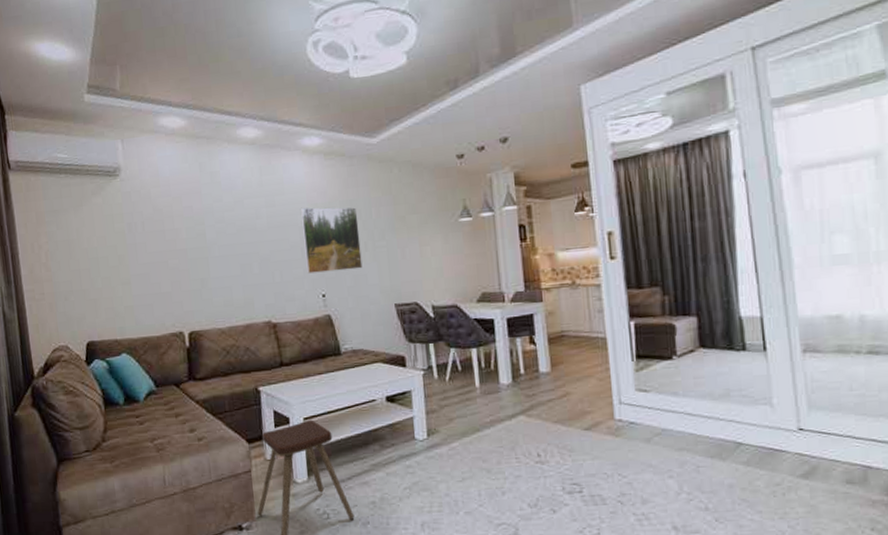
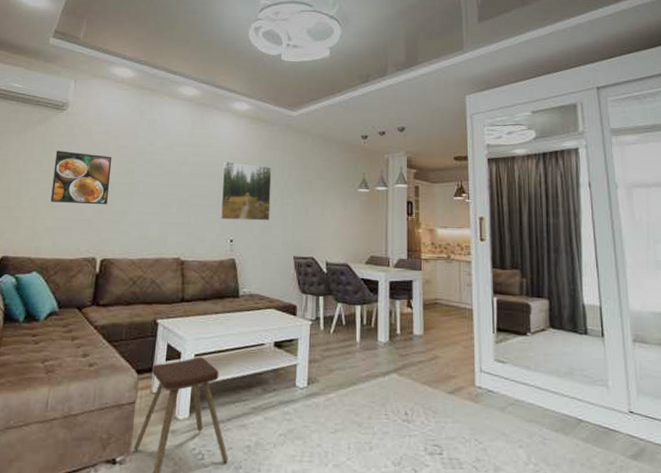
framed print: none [118,220,185,279] -> present [50,150,112,205]

